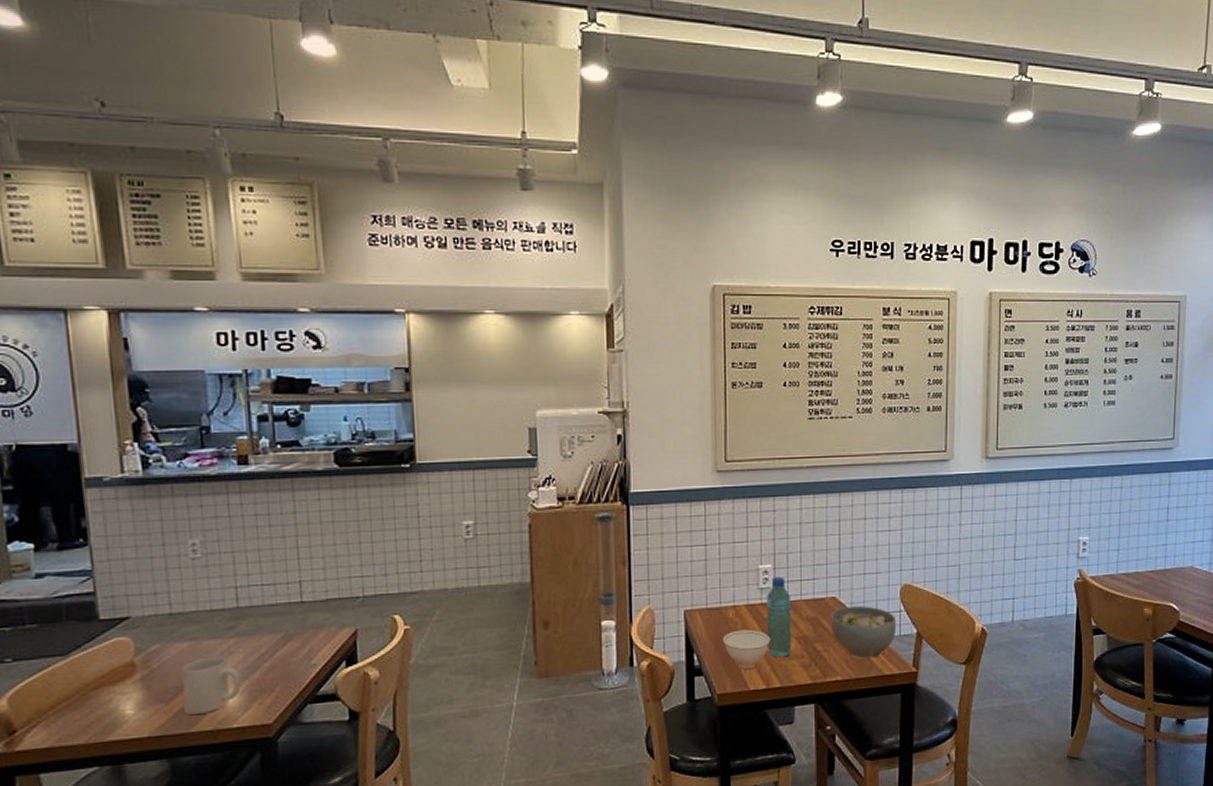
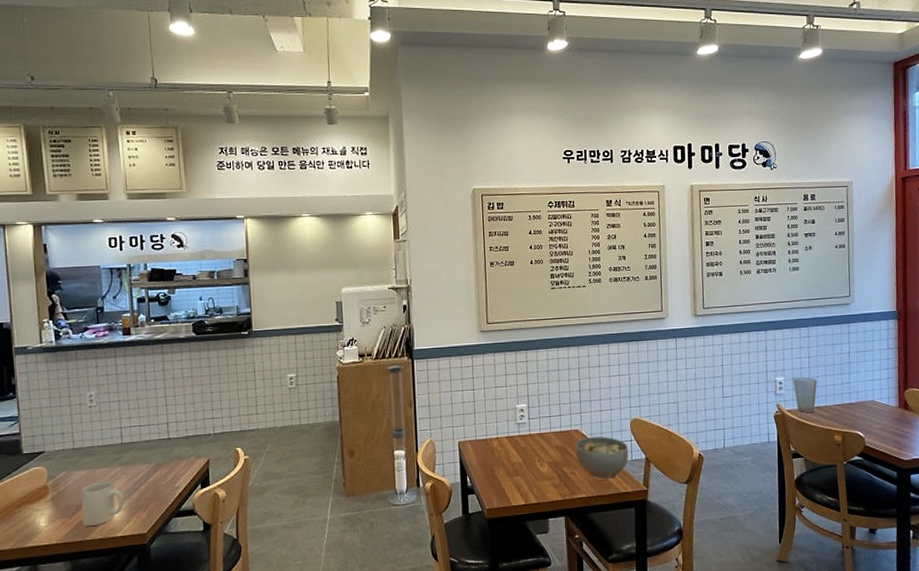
bowl: present [723,629,770,670] -> none [490,456,527,489]
water bottle: present [767,576,791,658] -> none [523,413,544,479]
cup: none [1098,536,1129,581] -> present [792,376,818,413]

